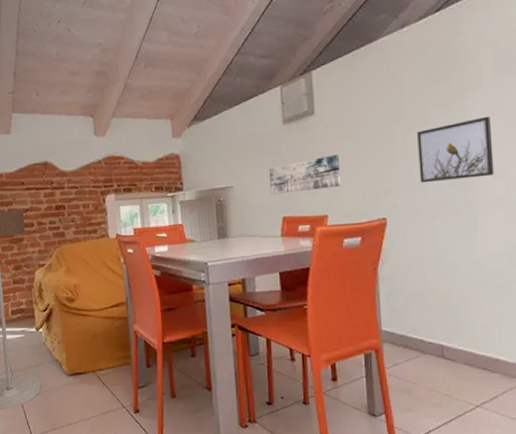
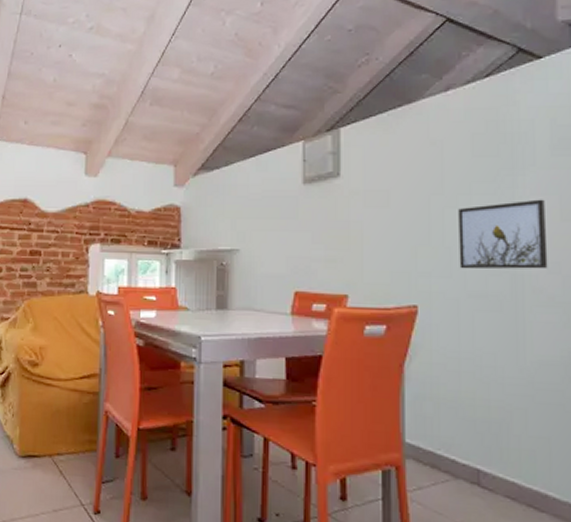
wall art: present [269,154,342,194] -> none [283,225,367,264]

